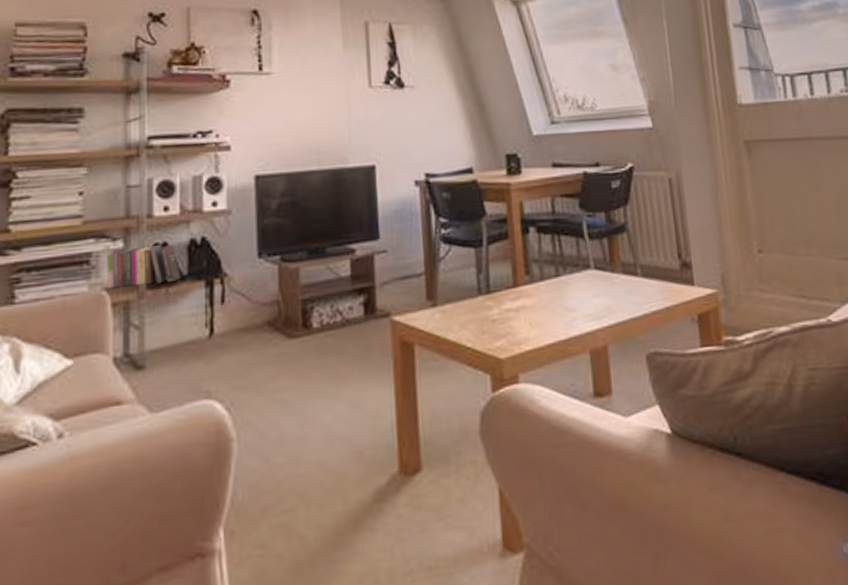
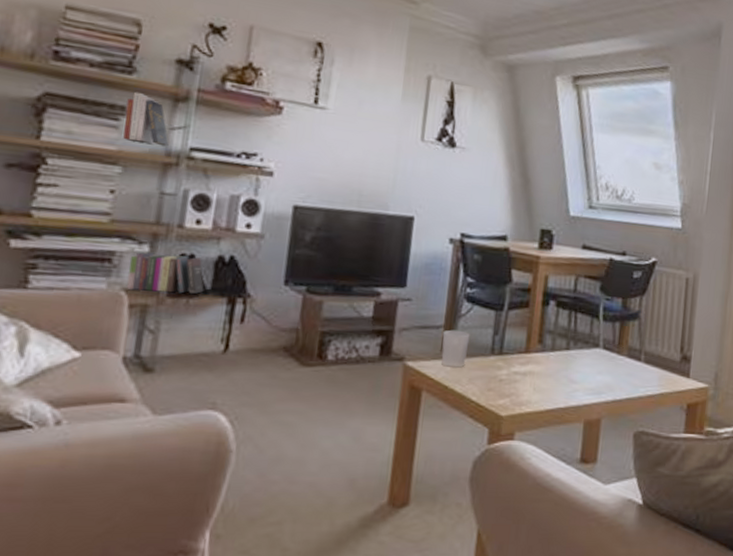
books: none [83,92,127,142] -> present [123,92,169,147]
candle holder: none [425,274,454,317] -> present [441,329,470,369]

